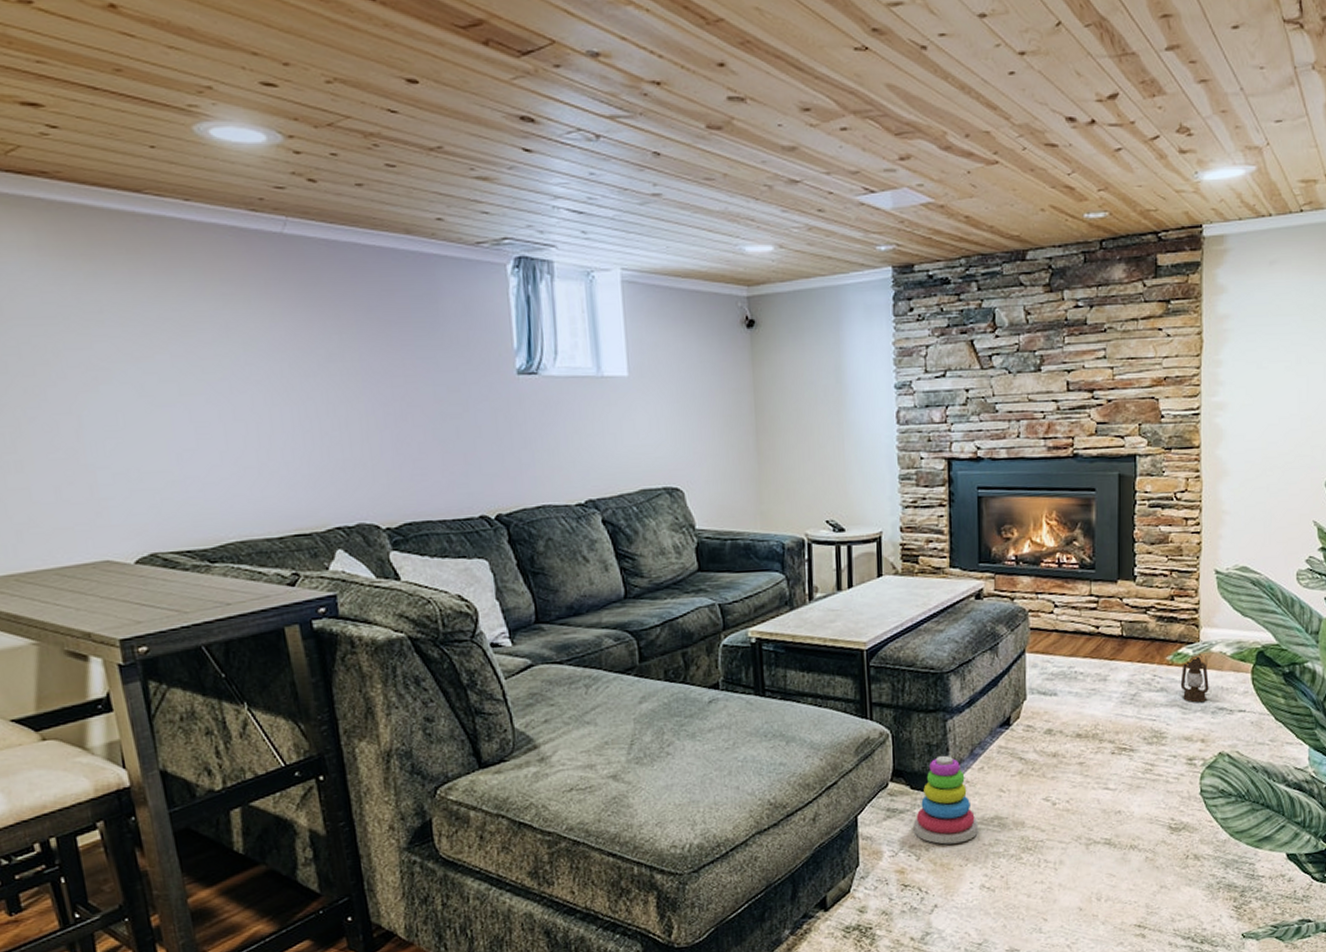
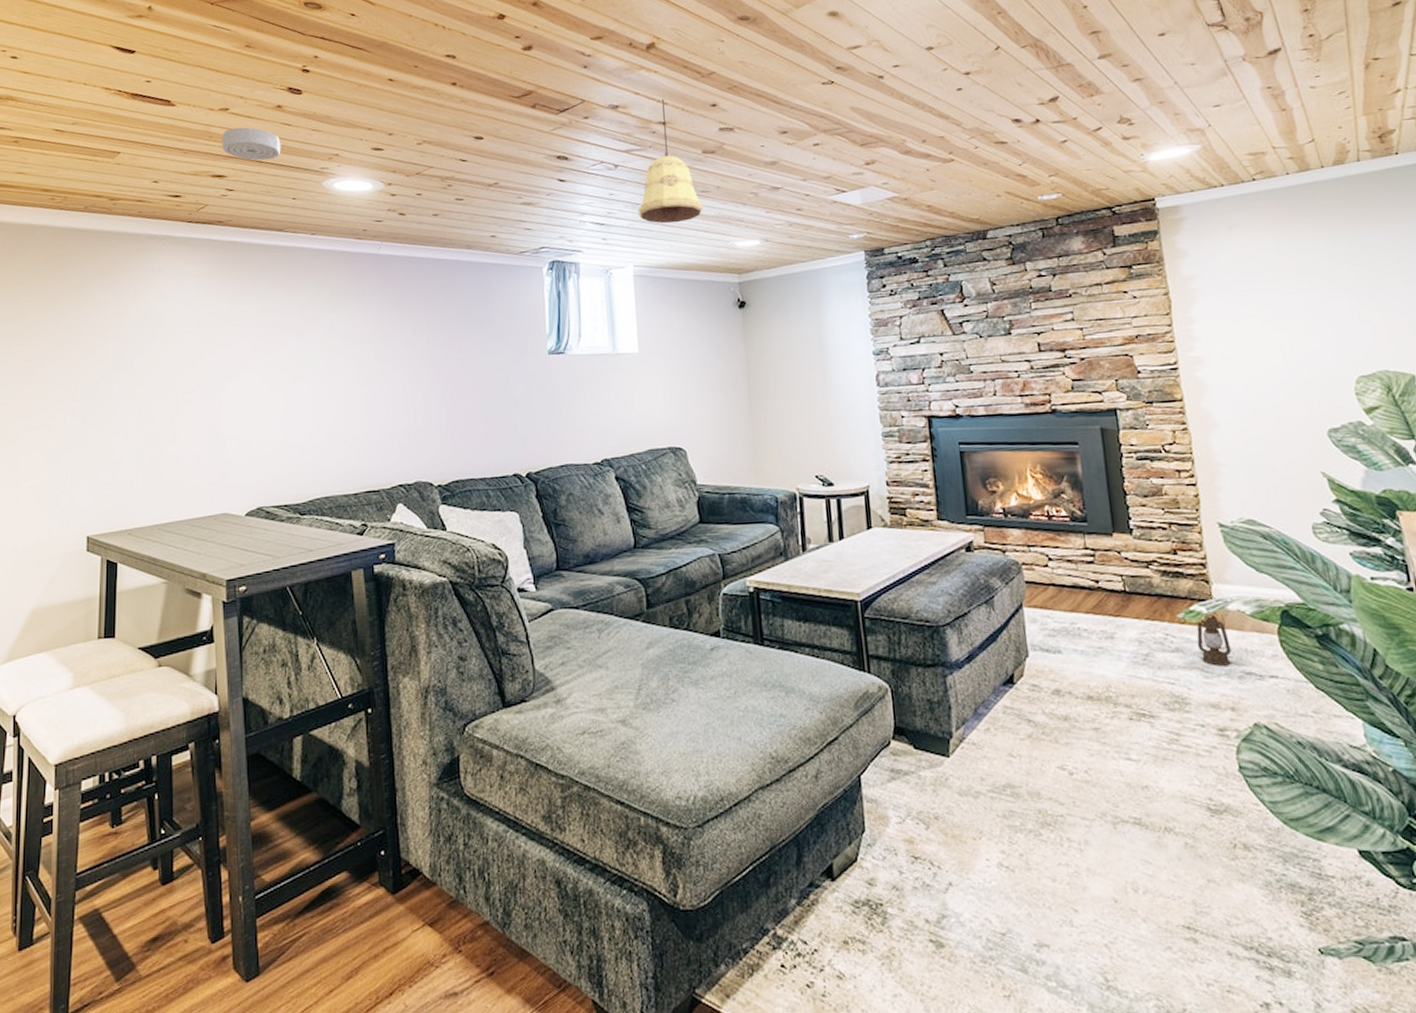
smoke detector: none [27,32,124,86] -> present [222,127,281,161]
pendant light: none [625,49,706,218] -> present [638,98,703,224]
stacking toy: present [913,755,978,845] -> none [919,713,990,813]

